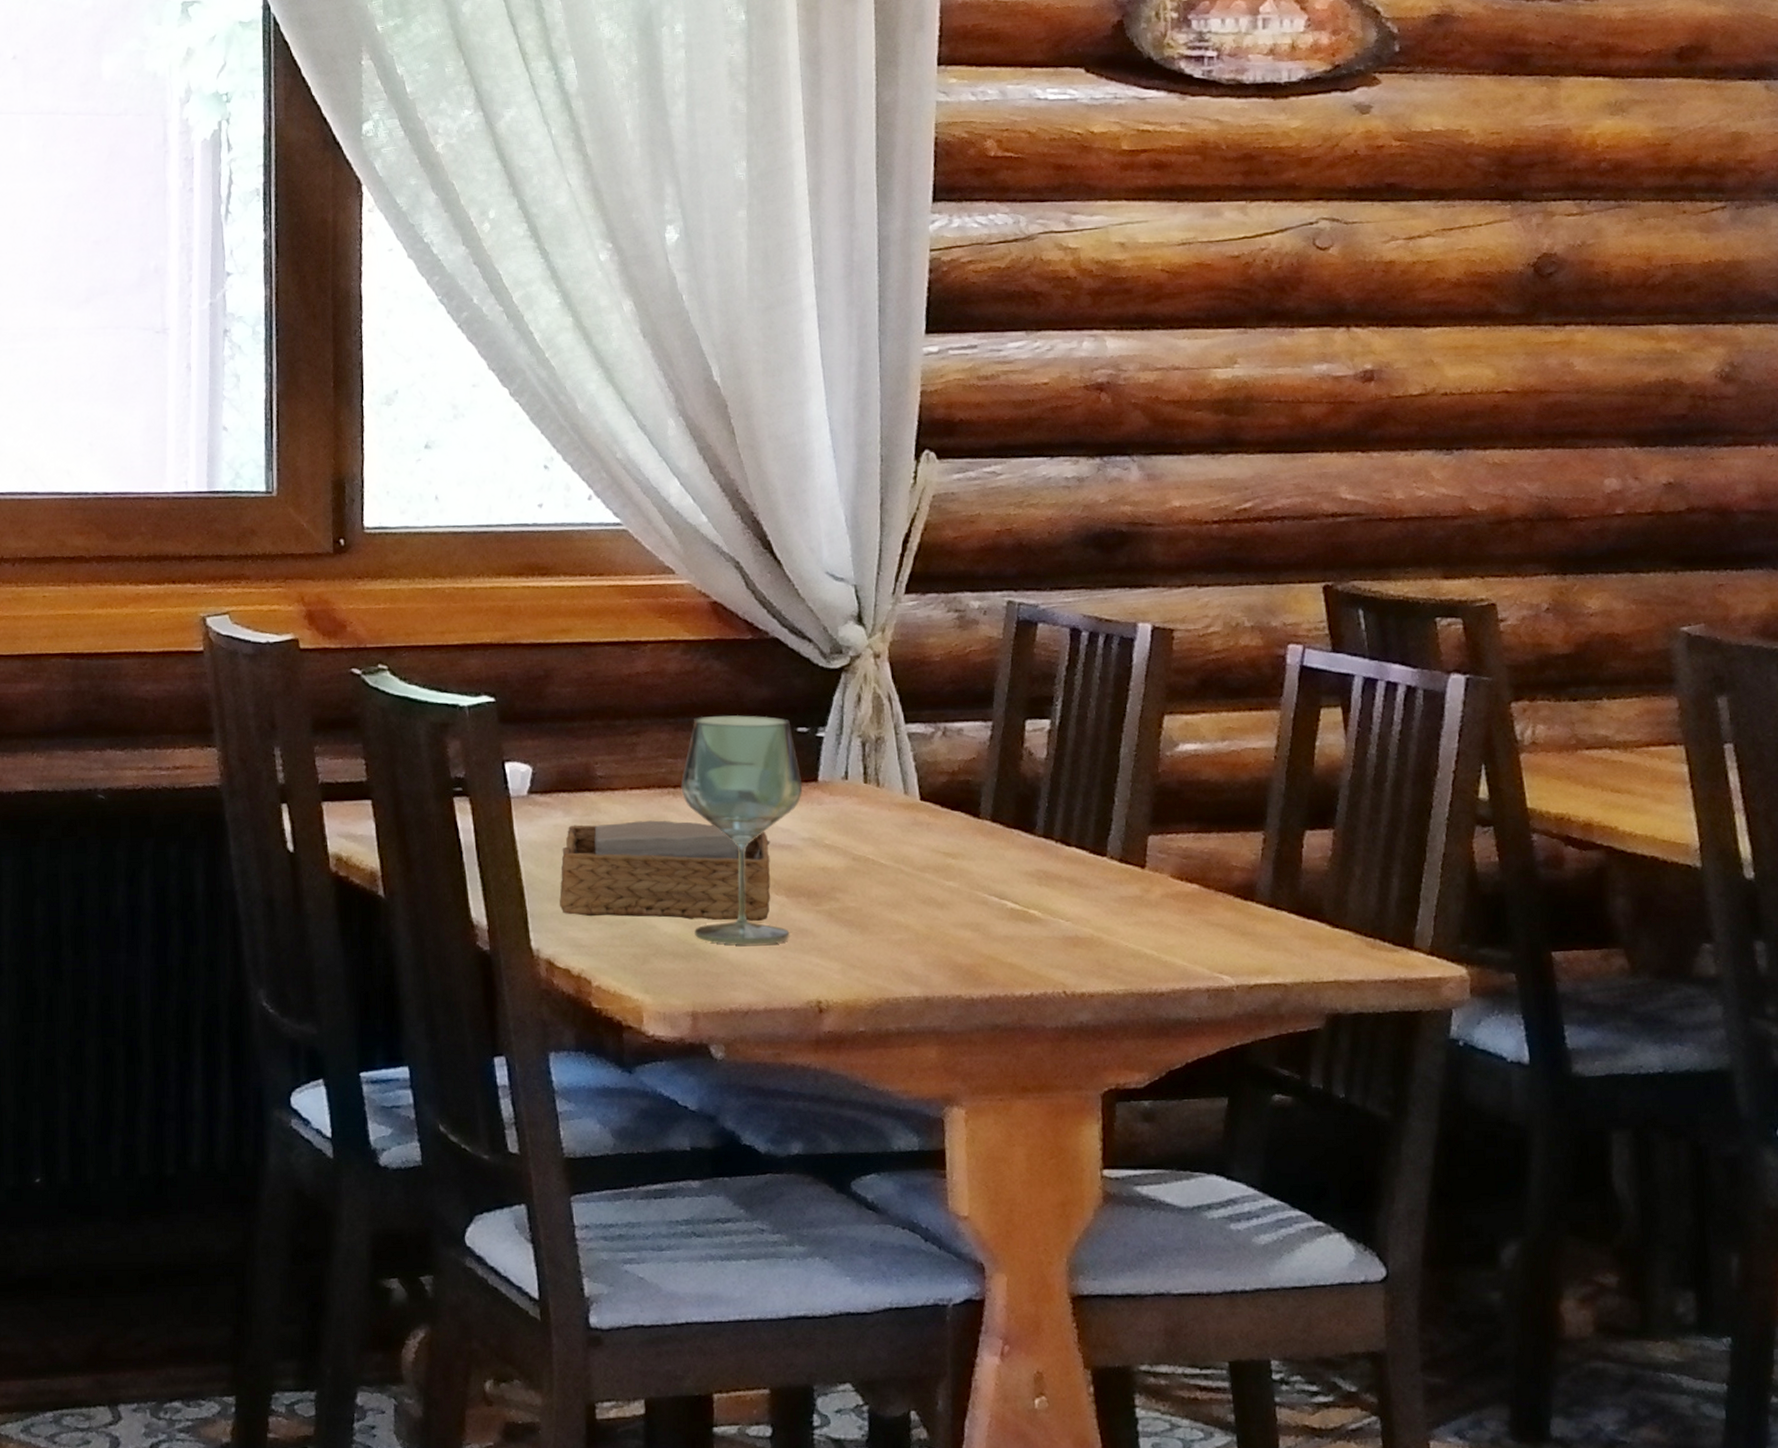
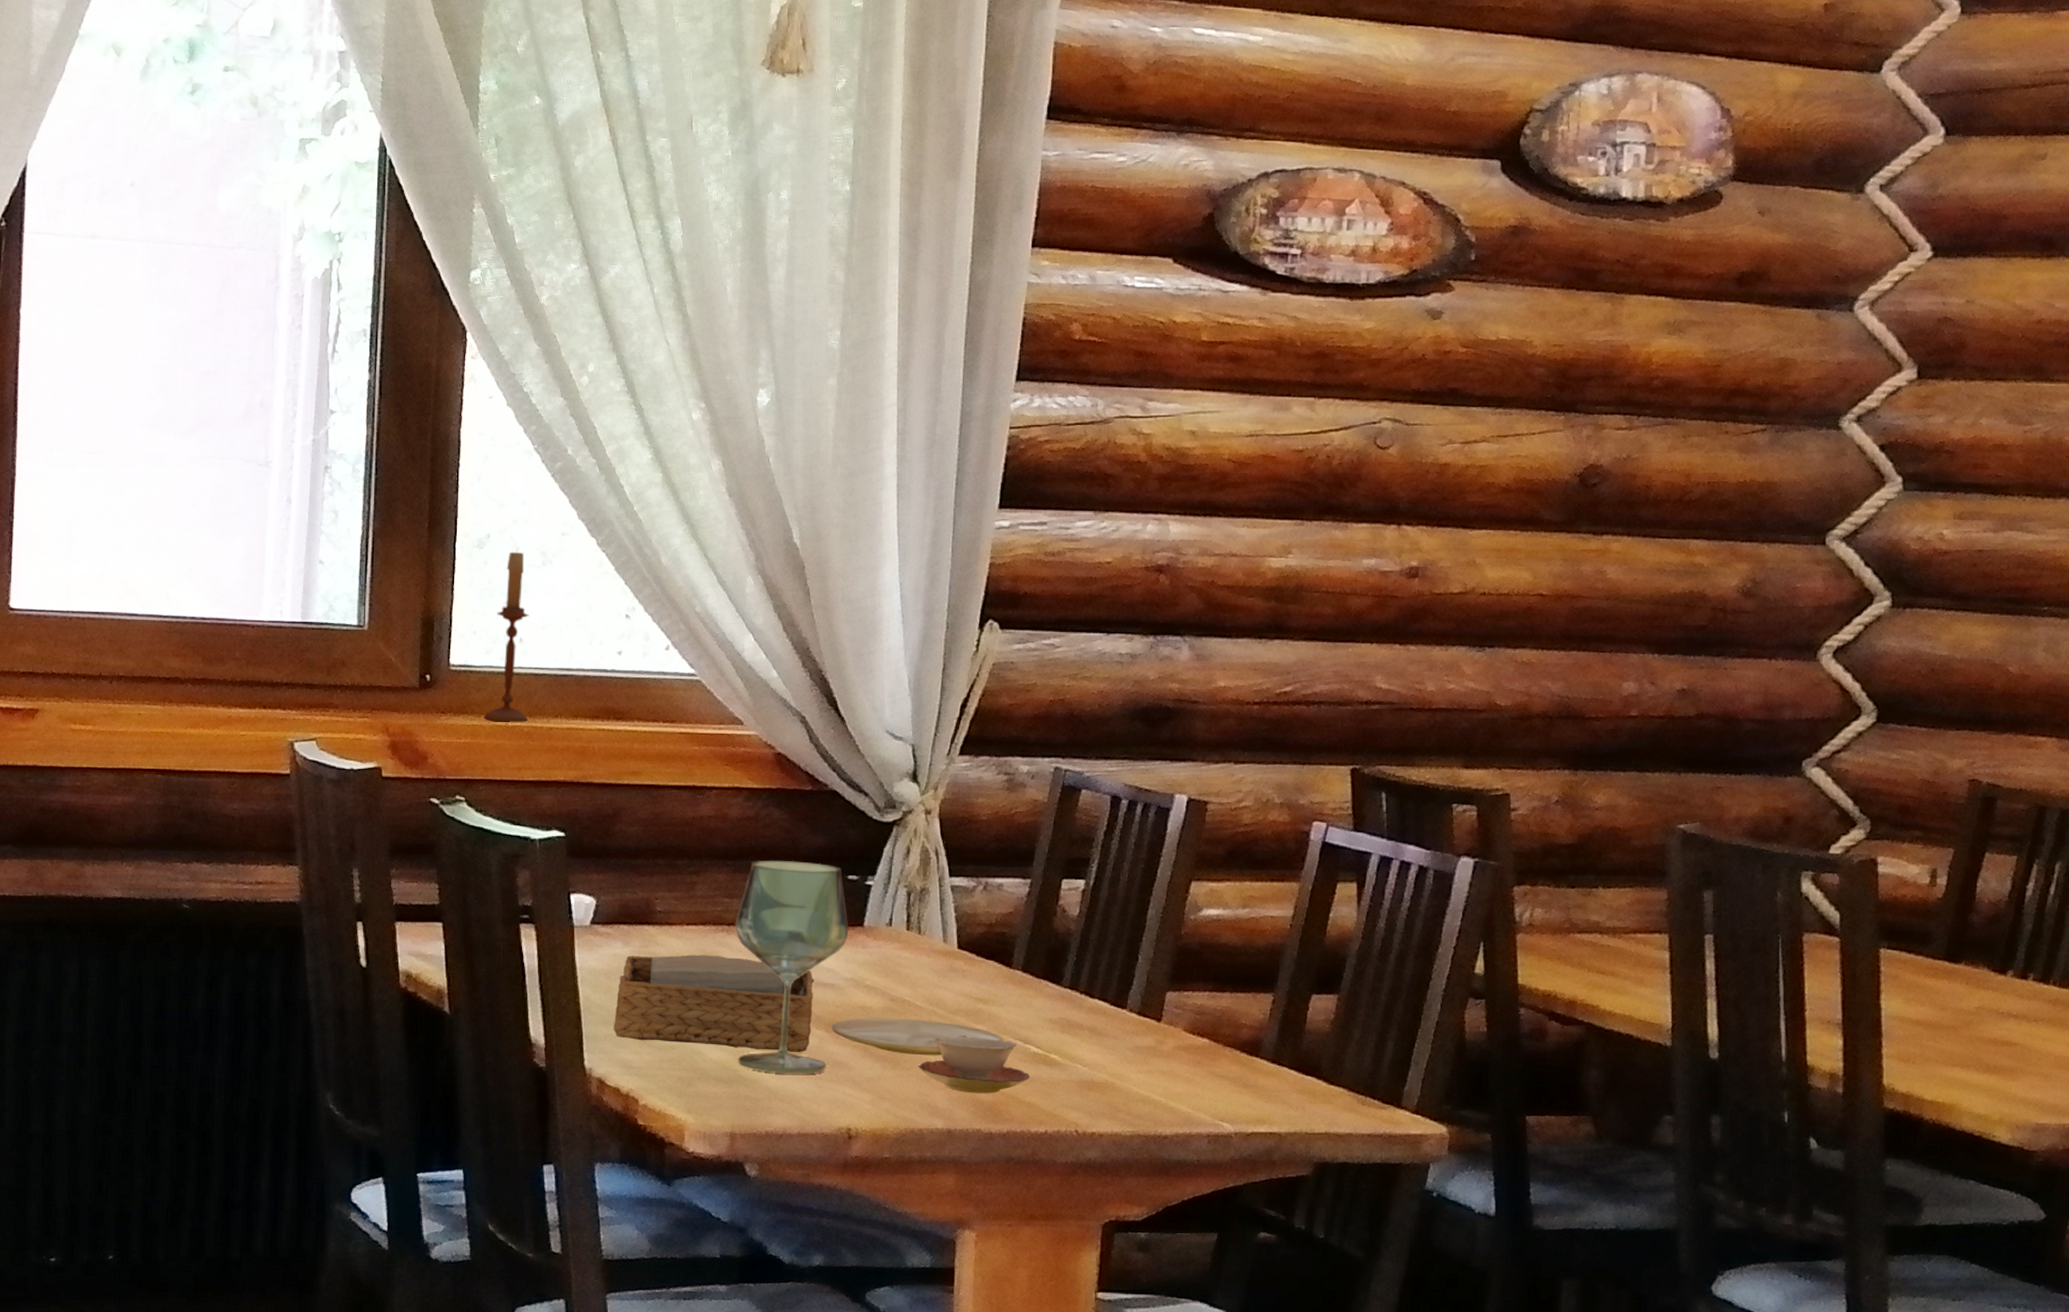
candlestick: none [403,401,449,585] -> present [484,547,529,722]
plate: none [791,878,977,918] -> present [831,1018,1003,1056]
teacup: none [888,892,1009,957] -> present [918,1034,1030,1094]

